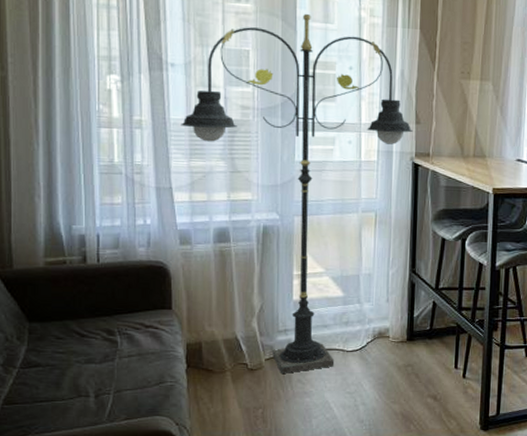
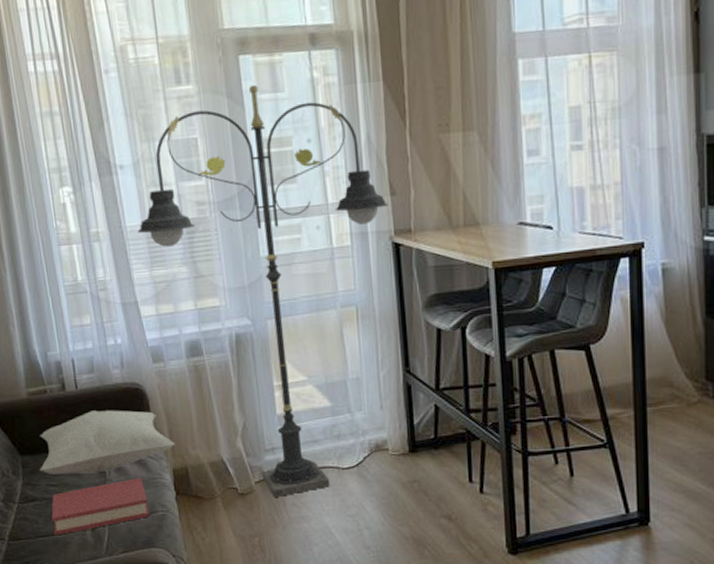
cushion: none [47,284,192,343] -> present [39,410,175,474]
hardback book: none [54,350,157,401] -> present [51,478,149,536]

